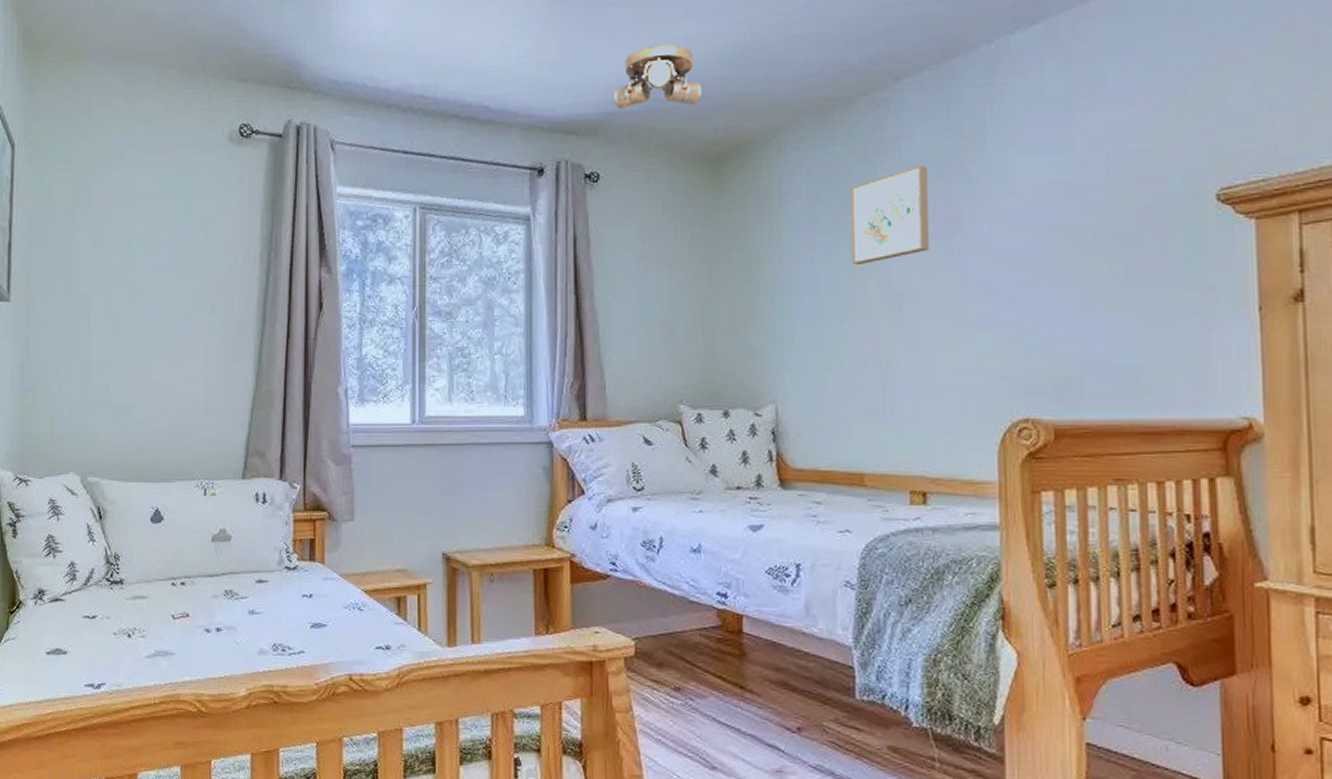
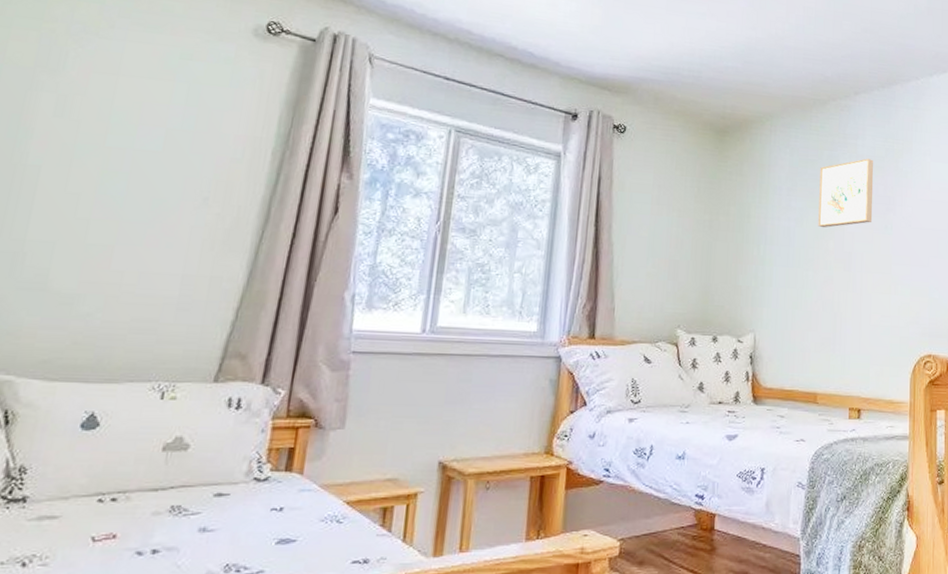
ceiling light: present [614,44,702,109] -> none [644,31,716,85]

